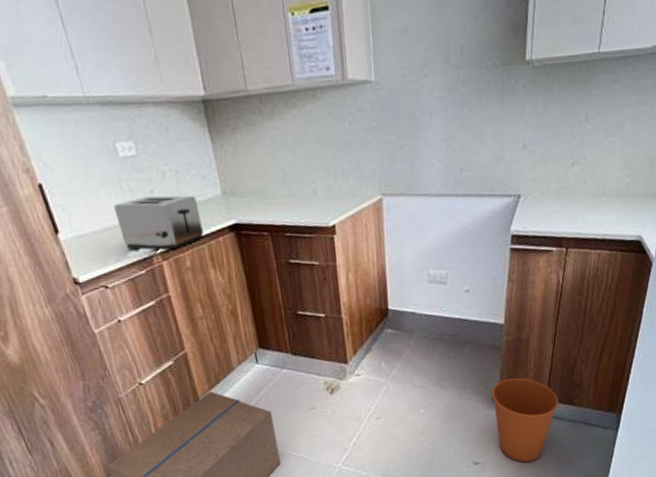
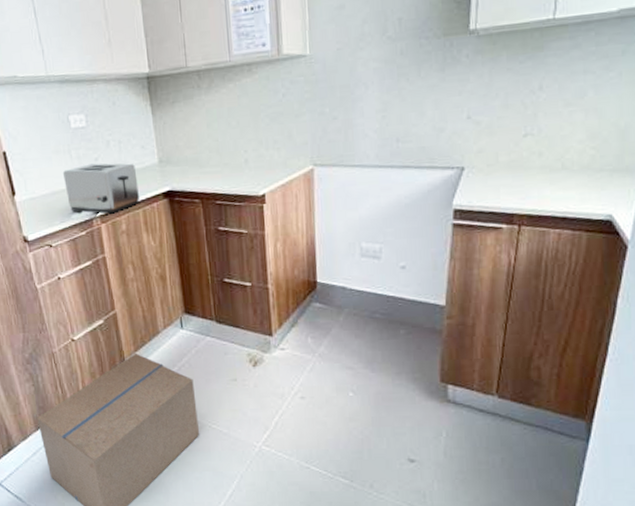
bucket: present [490,377,559,463] -> none [428,366,512,469]

